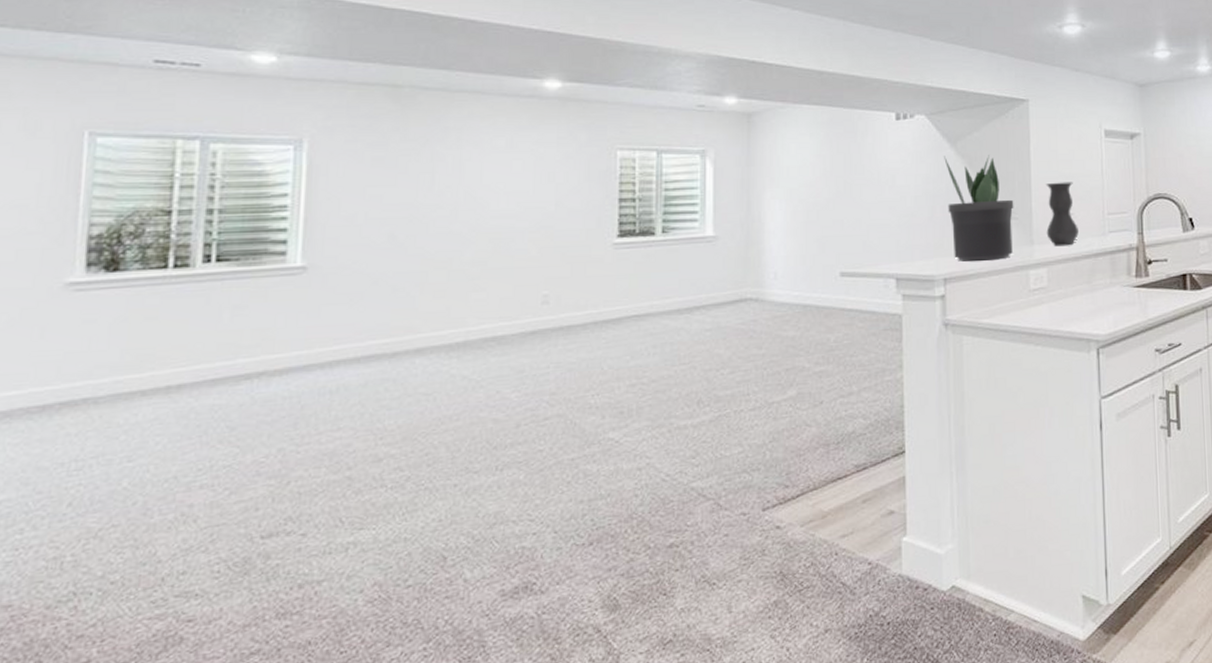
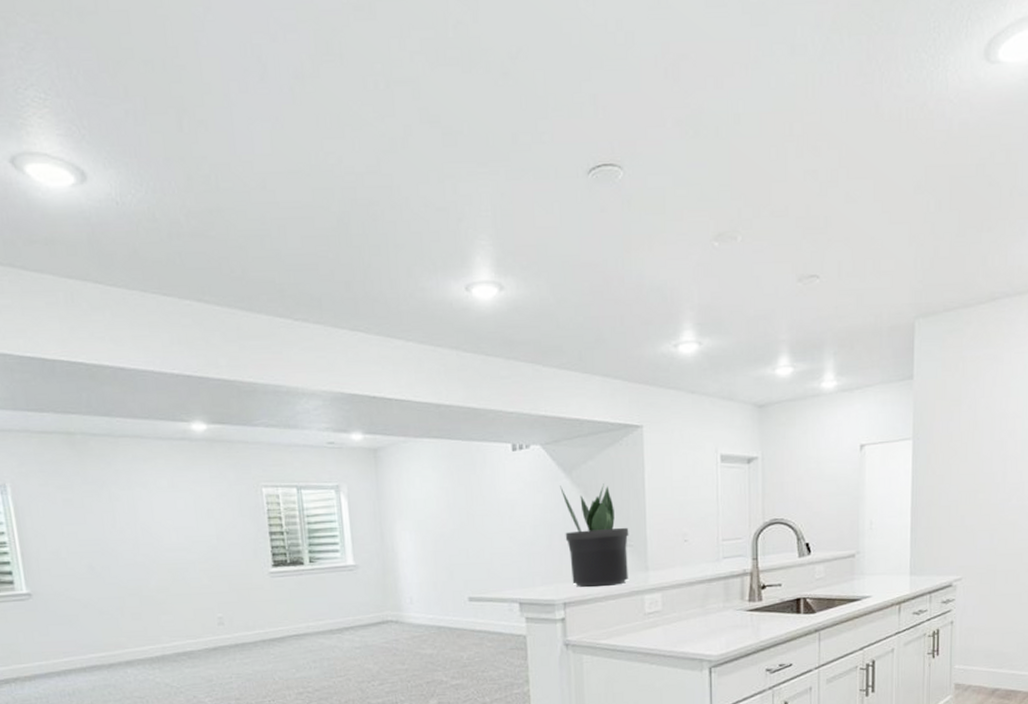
vase: present [1046,182,1079,247] -> none [661,508,693,573]

